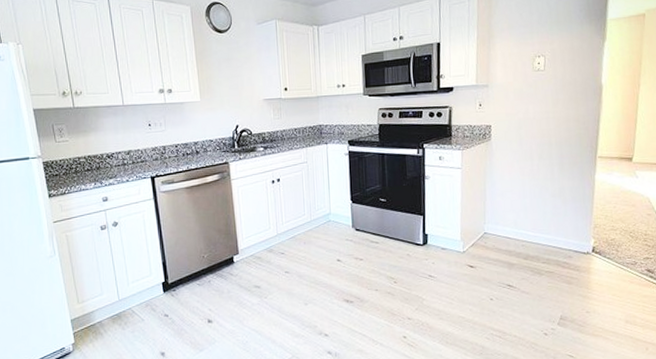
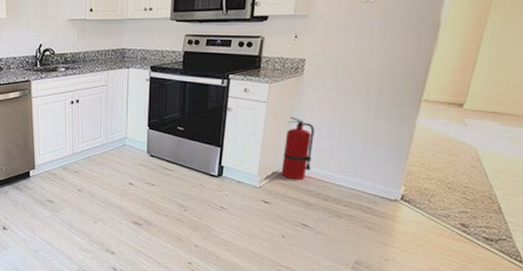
fire extinguisher: none [481,180,509,242] -> present [281,116,314,180]

